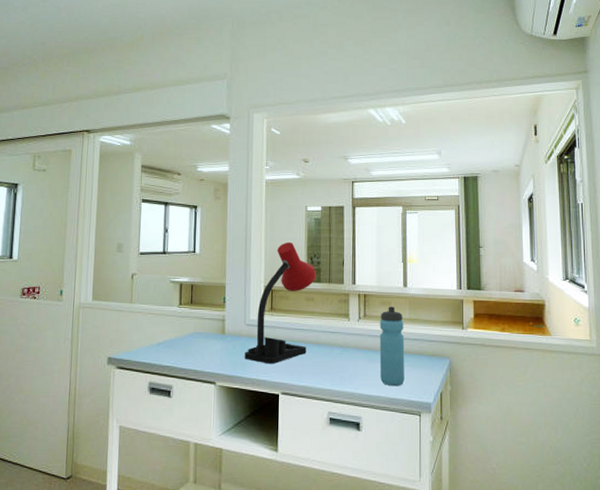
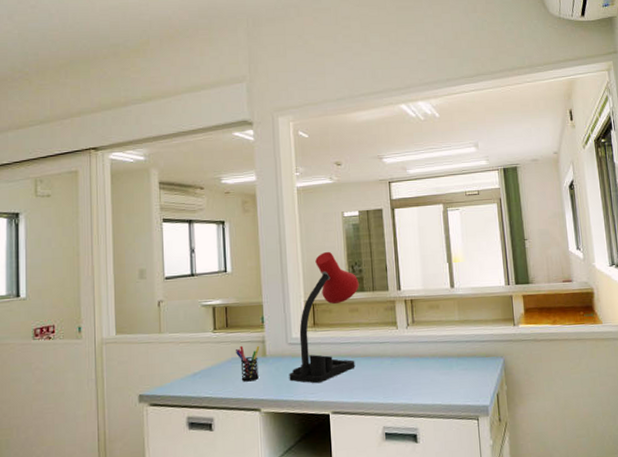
pen holder: none [198,321,220,356] -> present [236,345,260,382]
water bottle: present [379,306,405,387] -> none [429,309,460,393]

